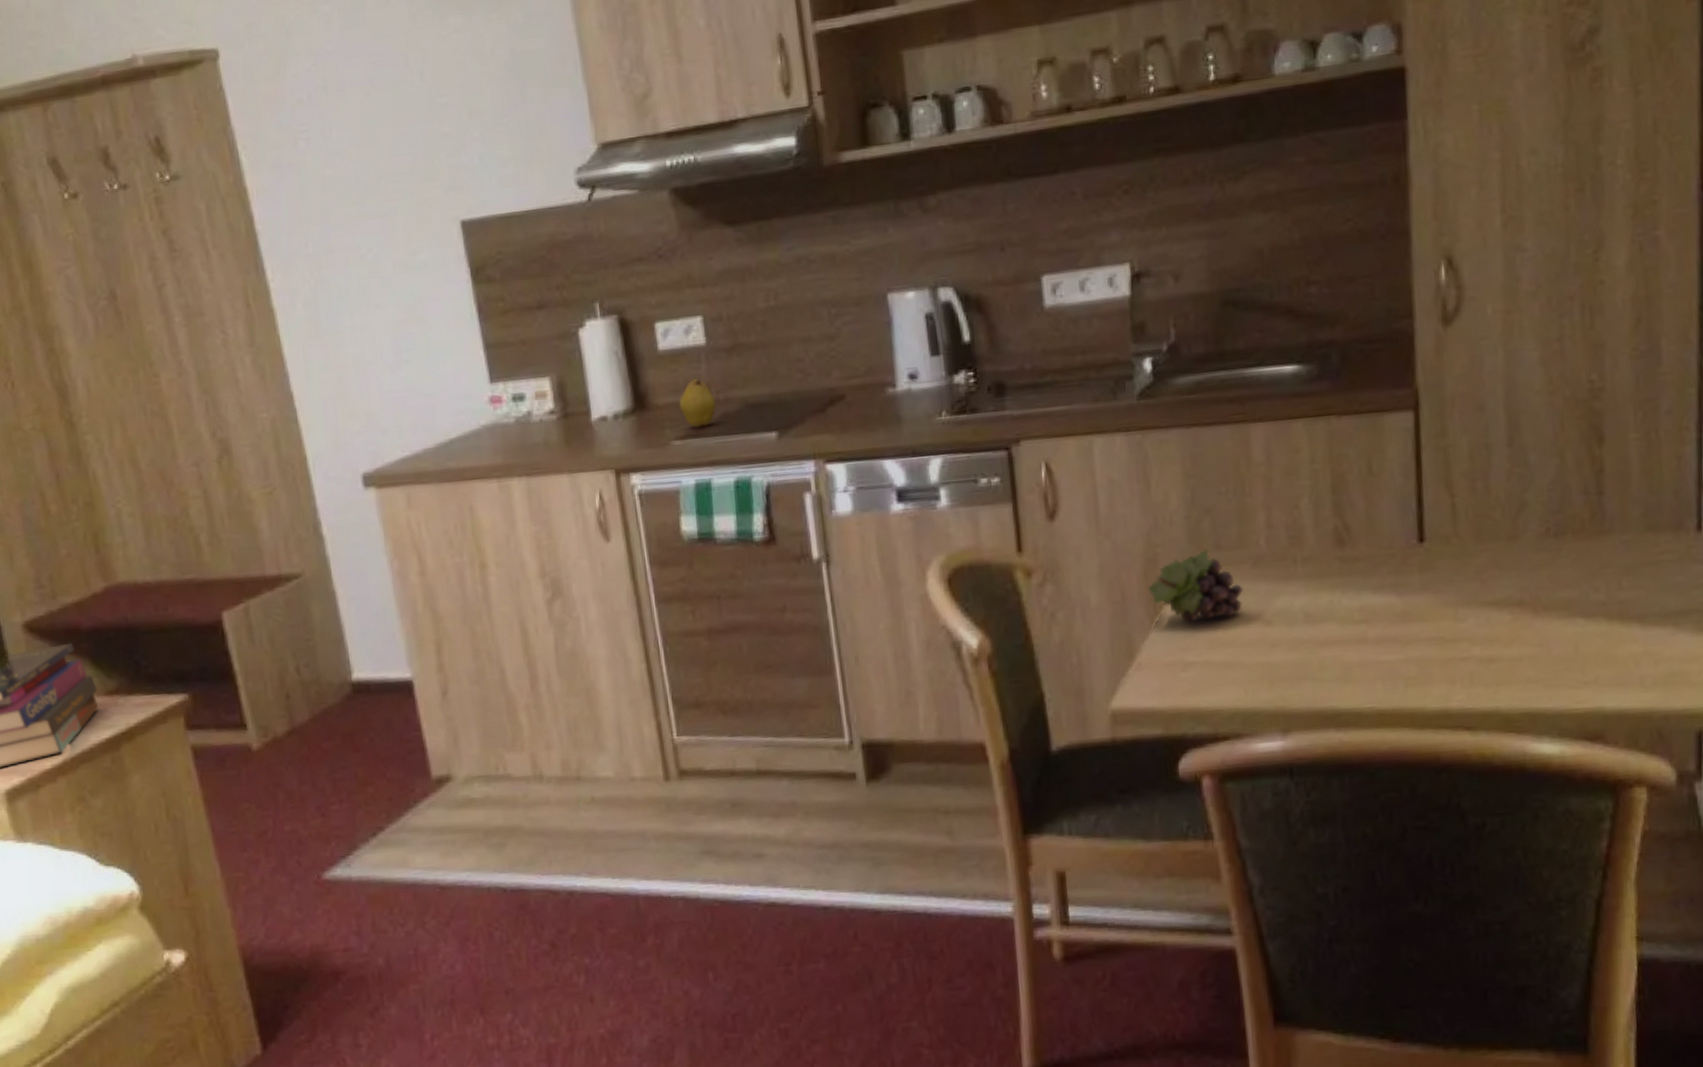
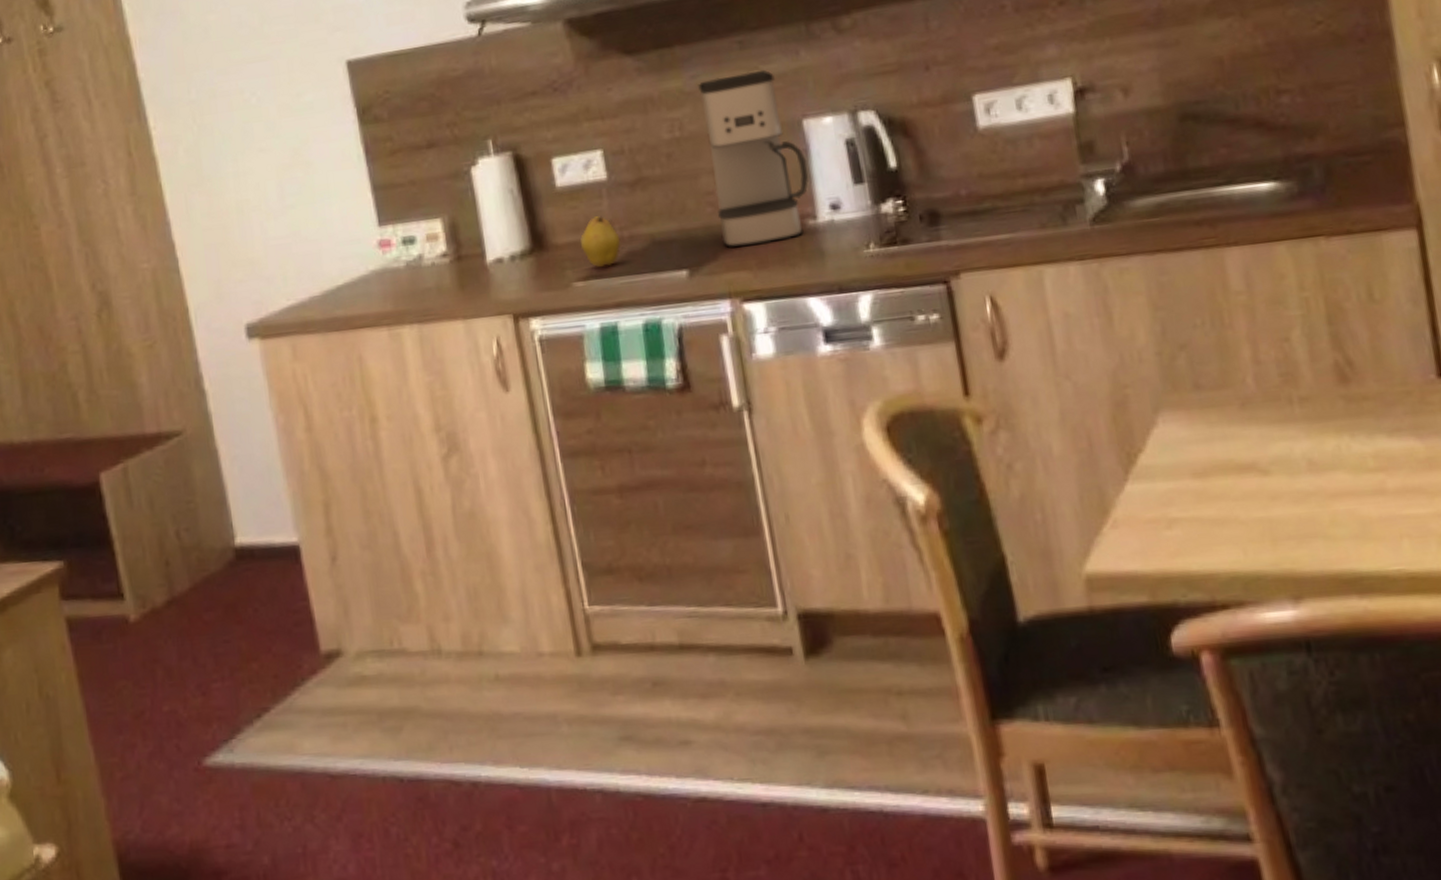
coffee maker: none [793,245,891,413] -> present [698,70,809,248]
fruit: present [1148,549,1244,623] -> none [1119,389,1233,474]

